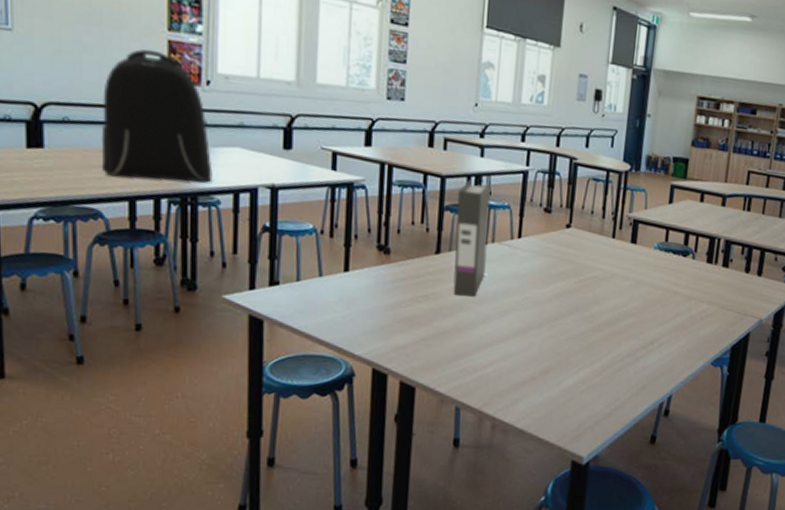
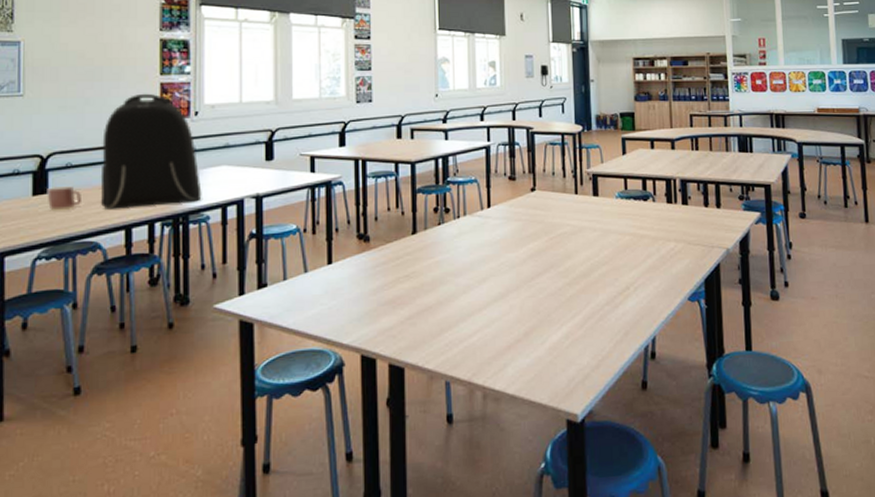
mug: none [42,141,80,170] -> present [47,185,81,211]
binder: present [453,179,492,297] -> none [427,160,461,270]

